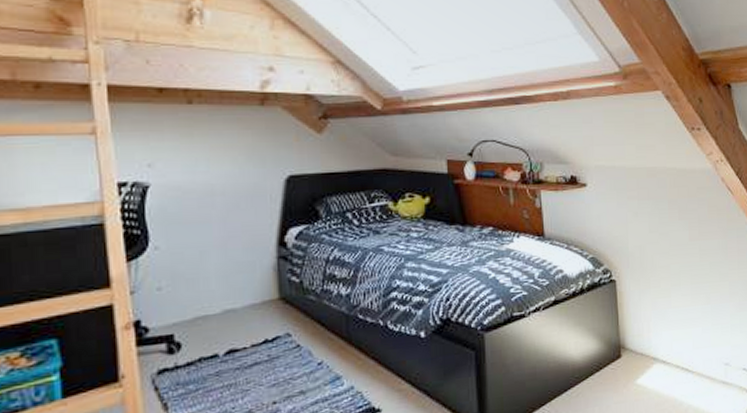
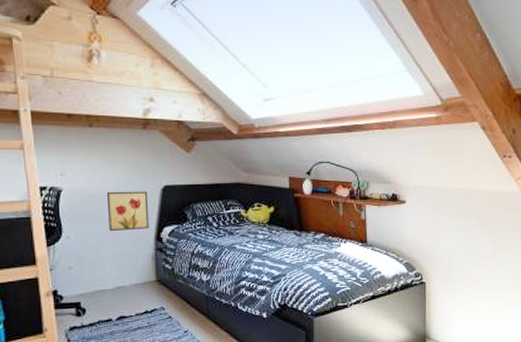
wall art: none [211,183,269,238] -> present [106,191,149,232]

